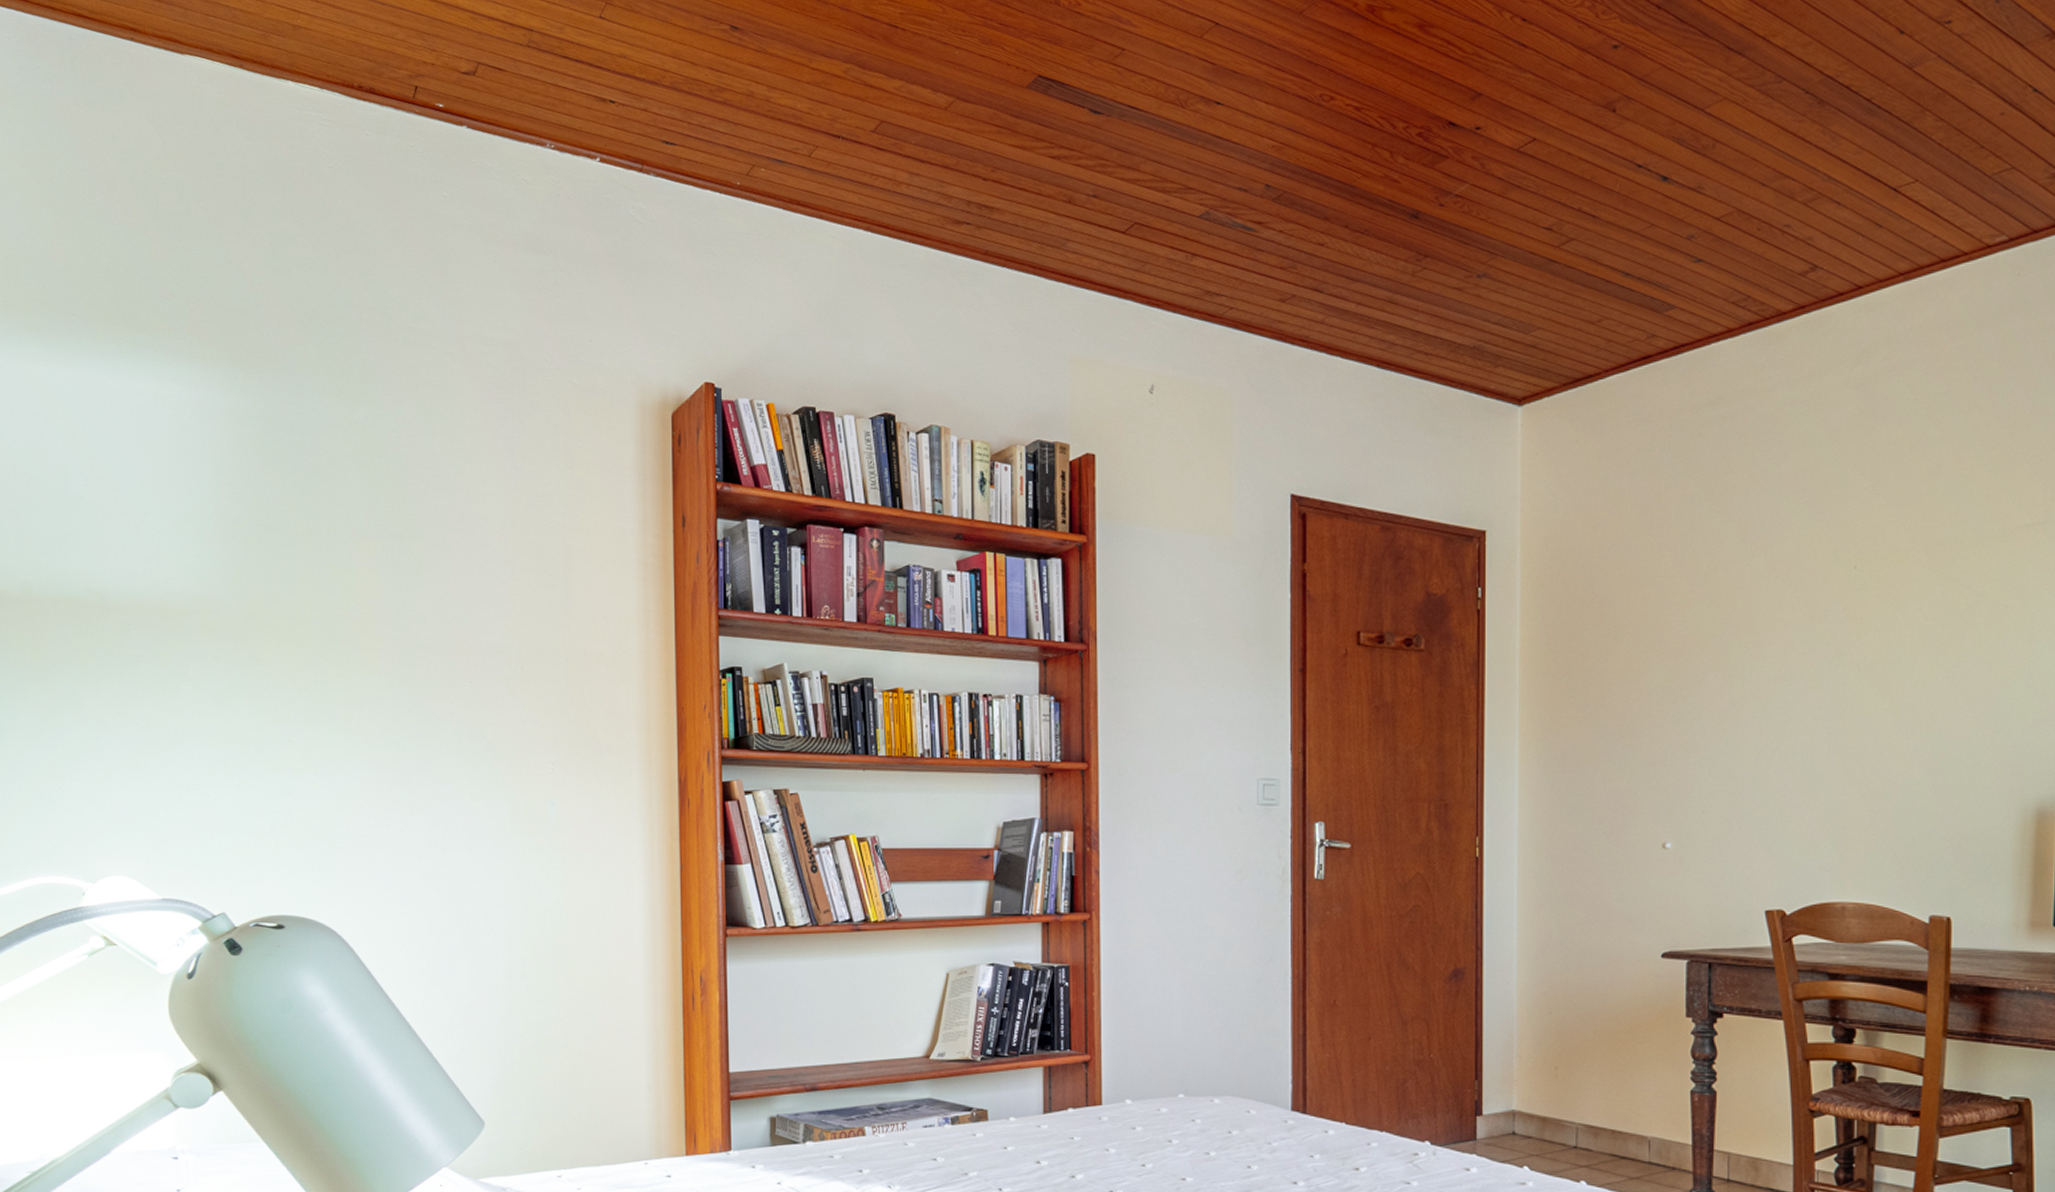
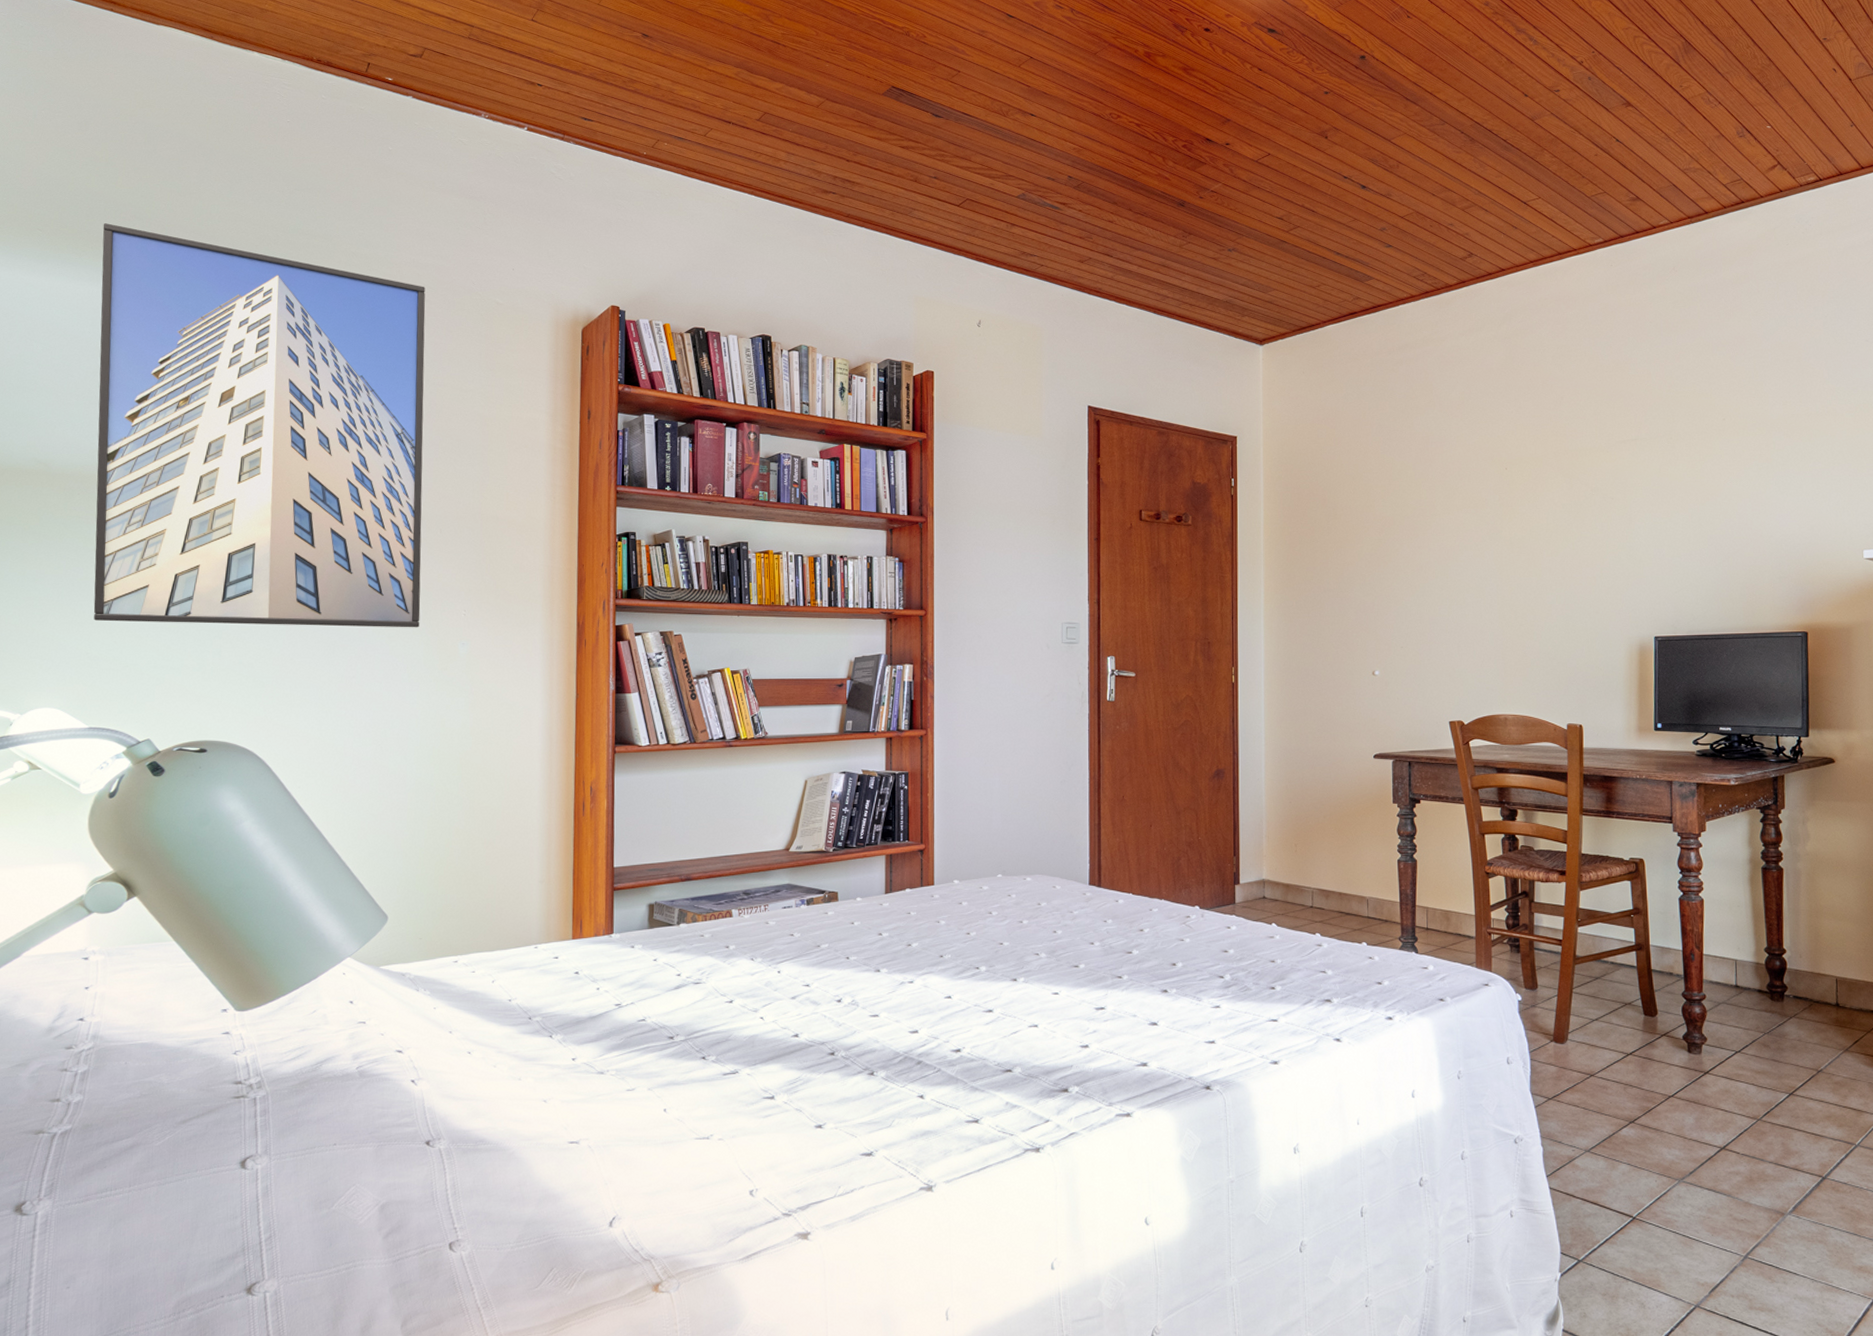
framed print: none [139,303,504,785] -> present [93,223,426,628]

